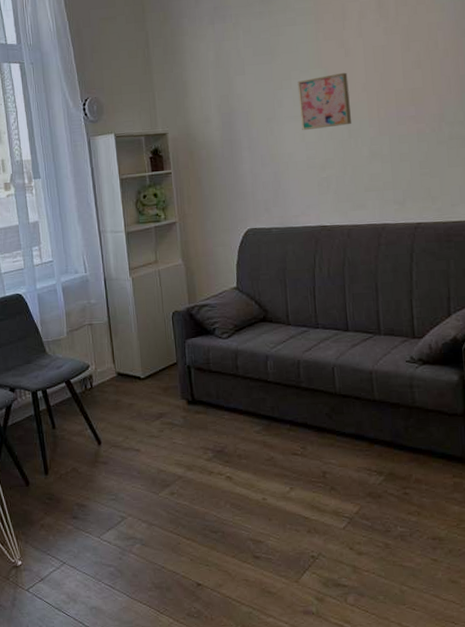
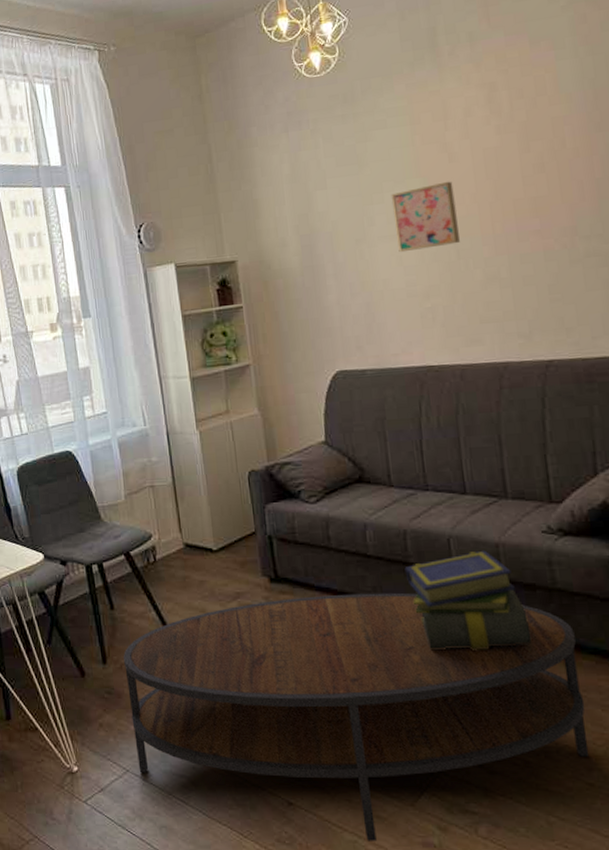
coffee table: none [63,411,435,612] -> present [124,592,590,841]
stack of books: none [297,376,395,457] -> present [404,550,532,650]

